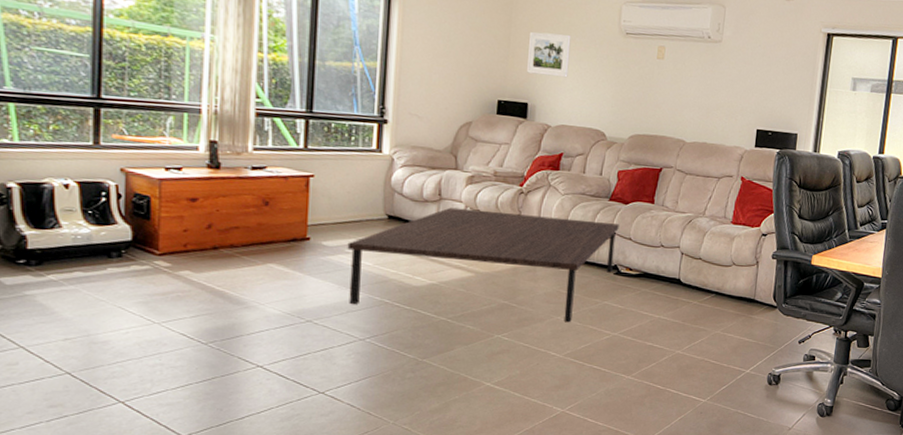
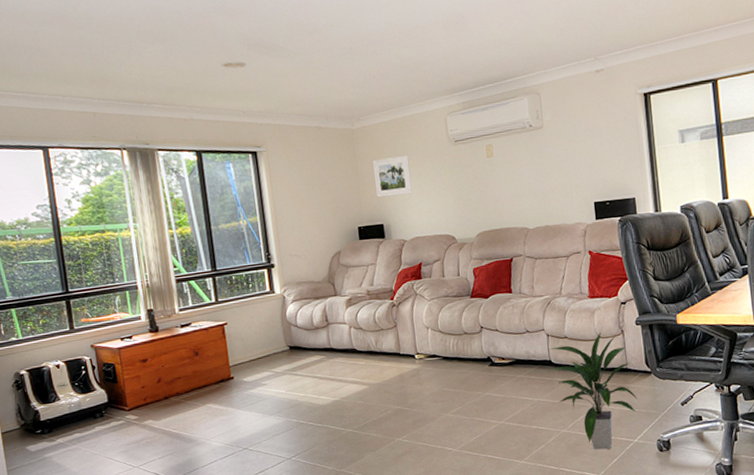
coffee table: present [347,207,619,323] -> none [262,318,487,429]
indoor plant: none [677,259,760,376] -> present [550,331,640,450]

